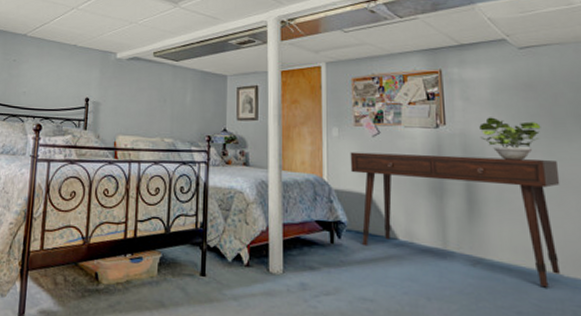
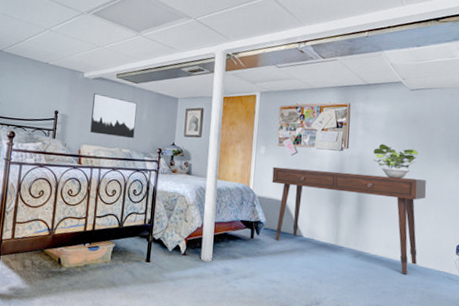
wall art: none [126,75,179,126] -> present [90,93,137,139]

